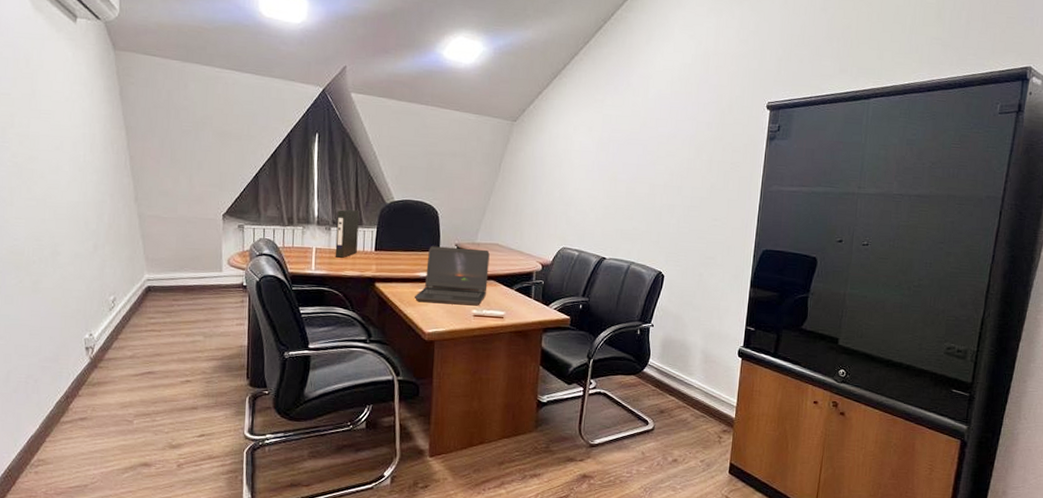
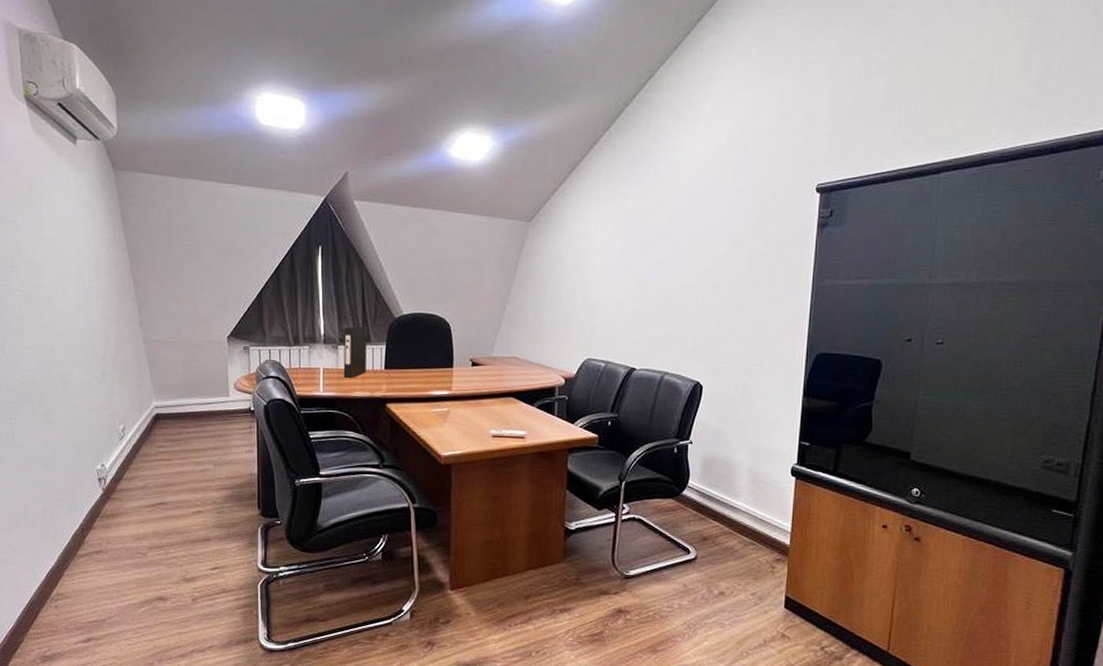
laptop computer: present [415,246,490,306] -> none [429,362,507,426]

